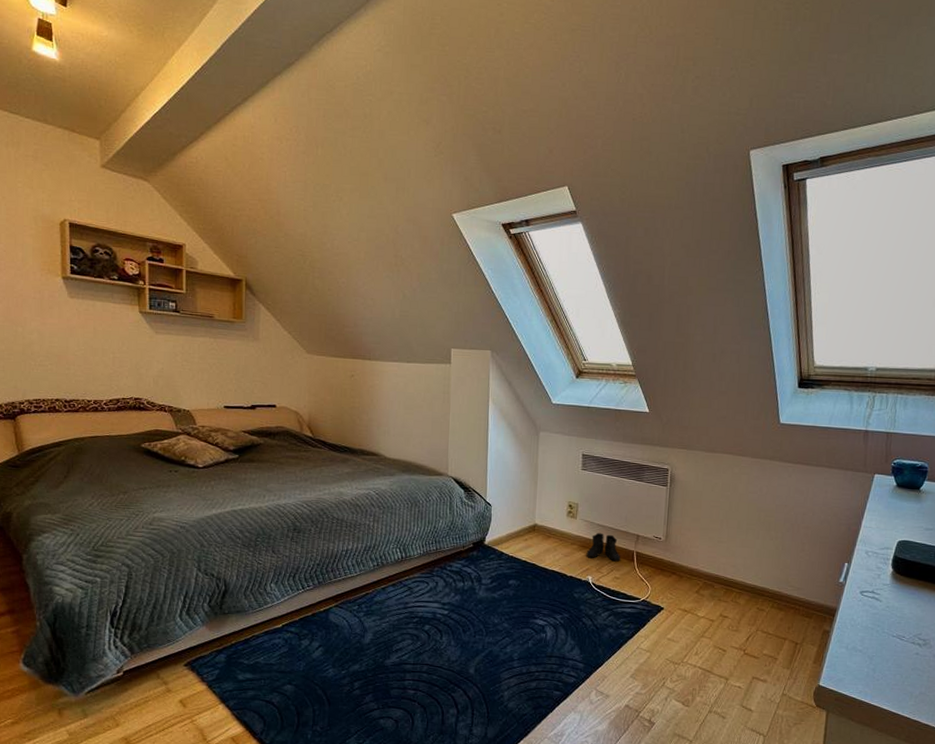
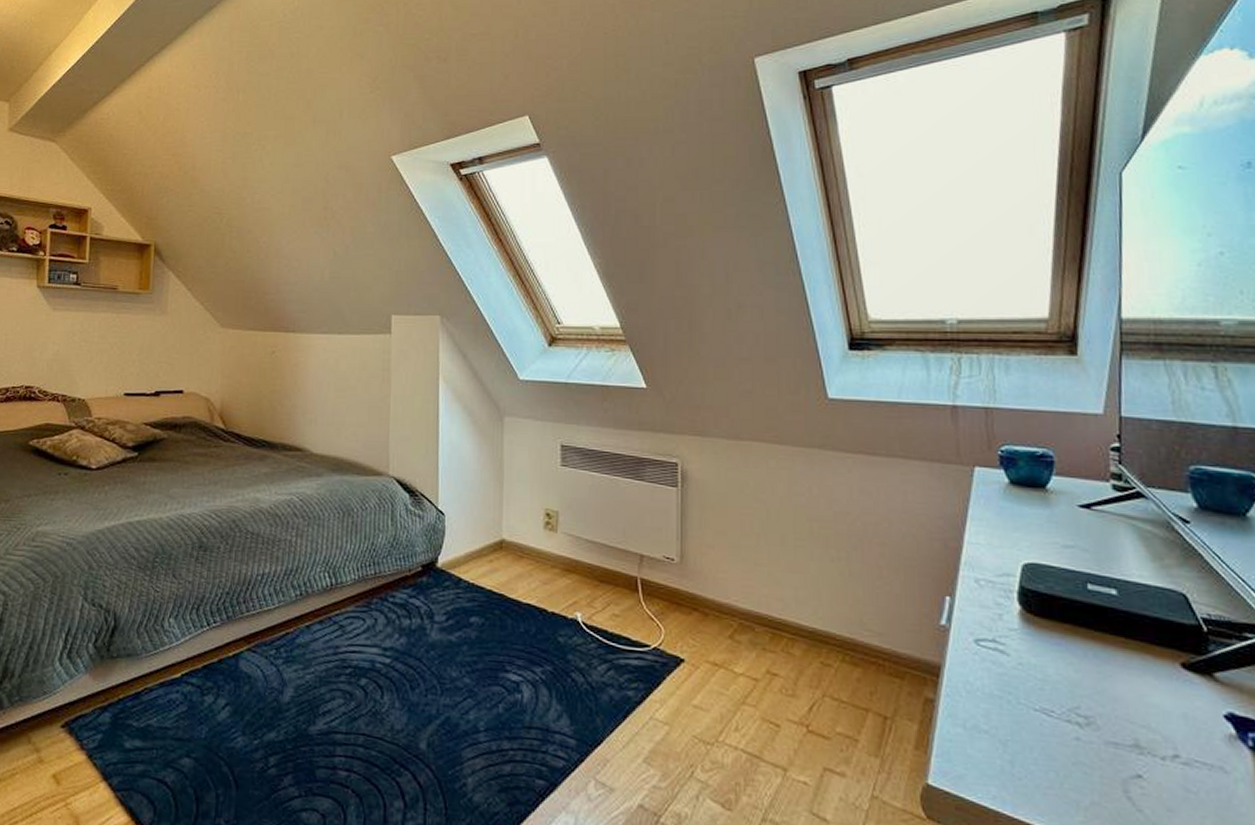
boots: present [586,532,621,562] -> none [572,551,620,592]

